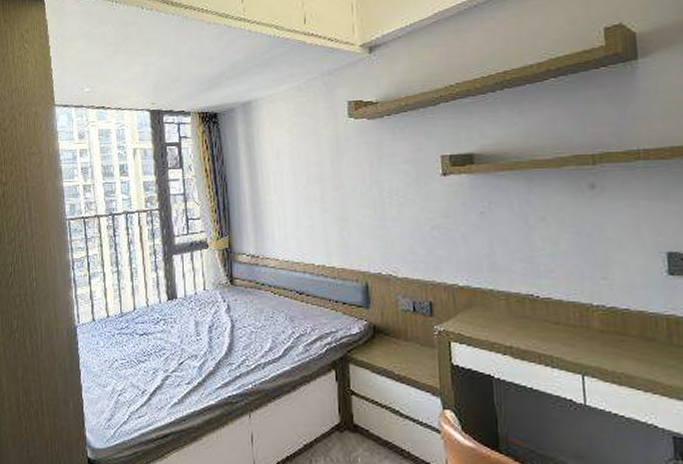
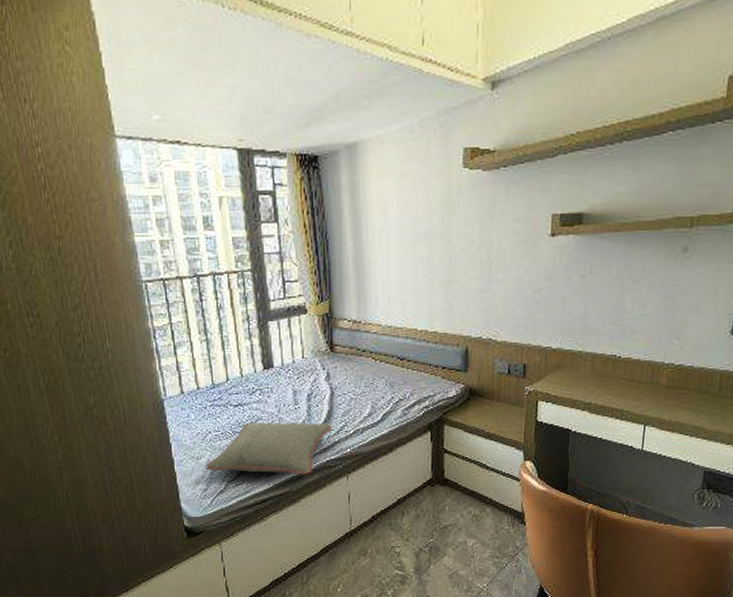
pillow: none [111,351,233,411] -> present [206,422,332,475]

